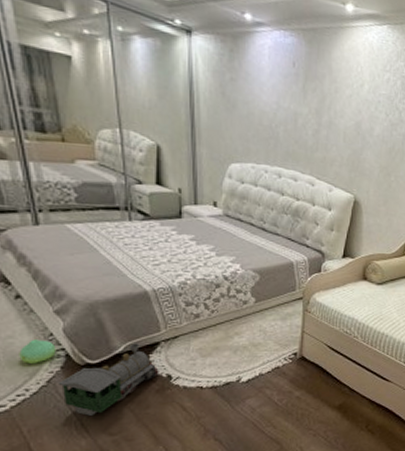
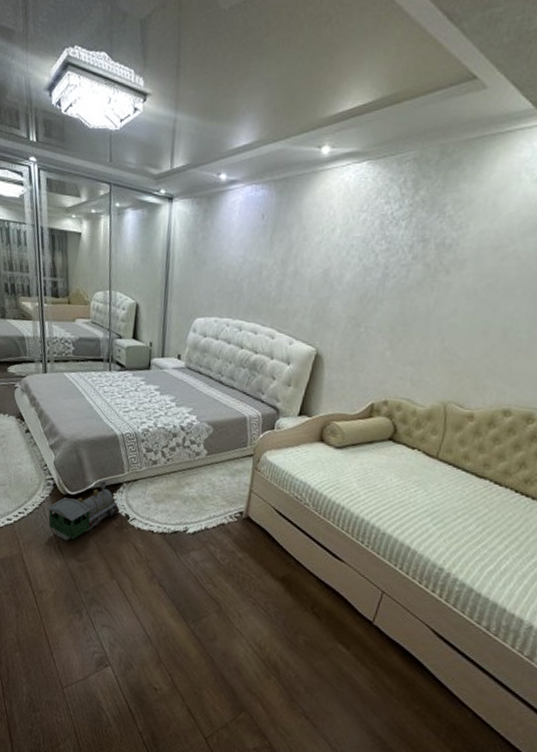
plush toy: present [19,339,57,364] -> none [23,468,48,488]

